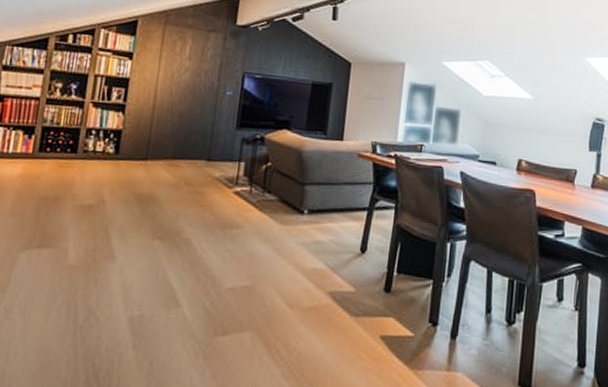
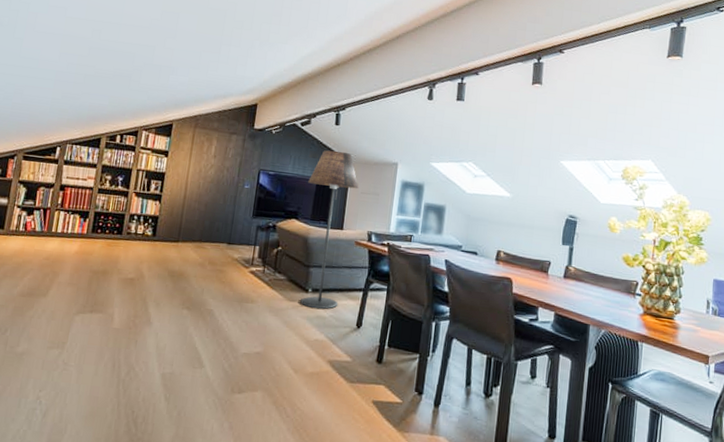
floor lamp: none [294,49,361,233] -> present [300,150,359,309]

